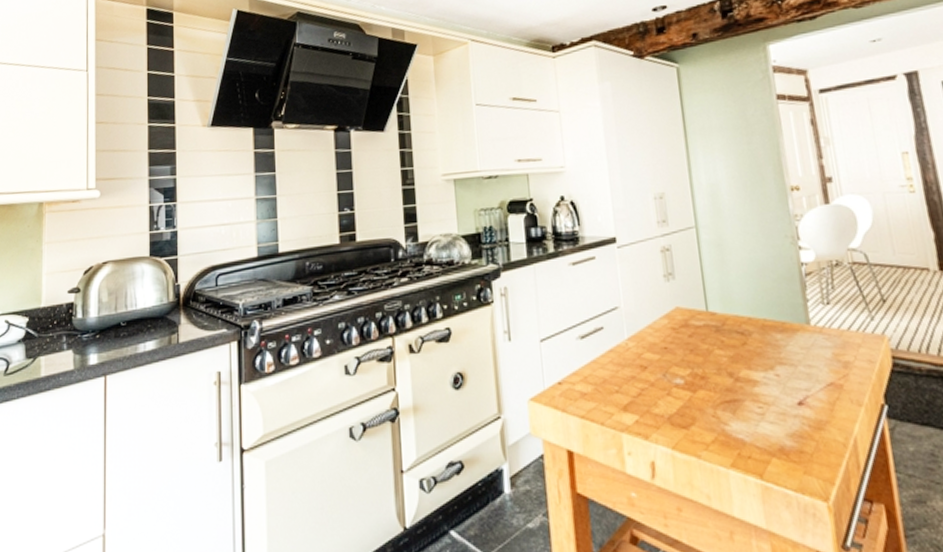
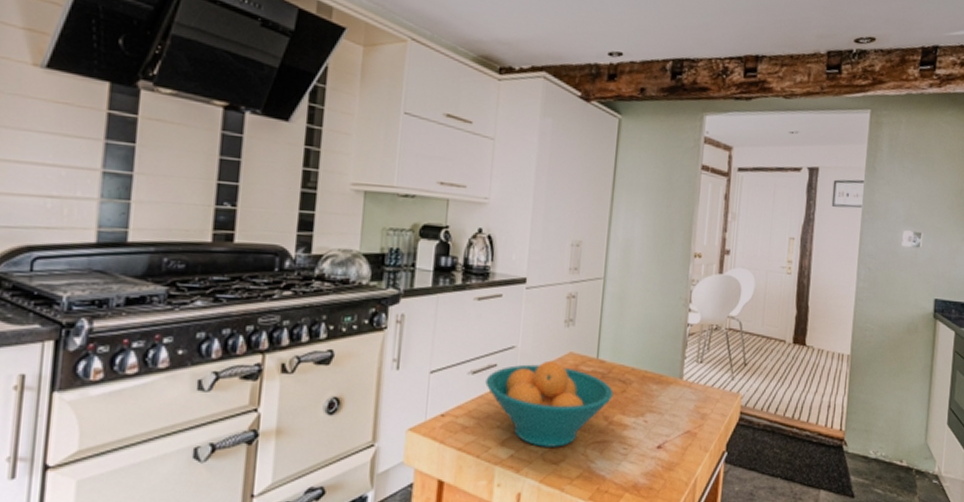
fruit bowl: none [595,317,734,410] -> present [485,360,614,447]

